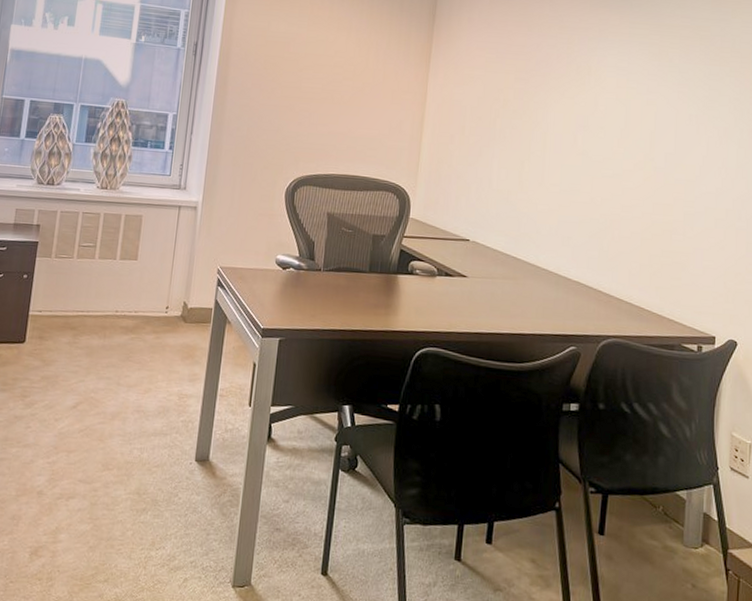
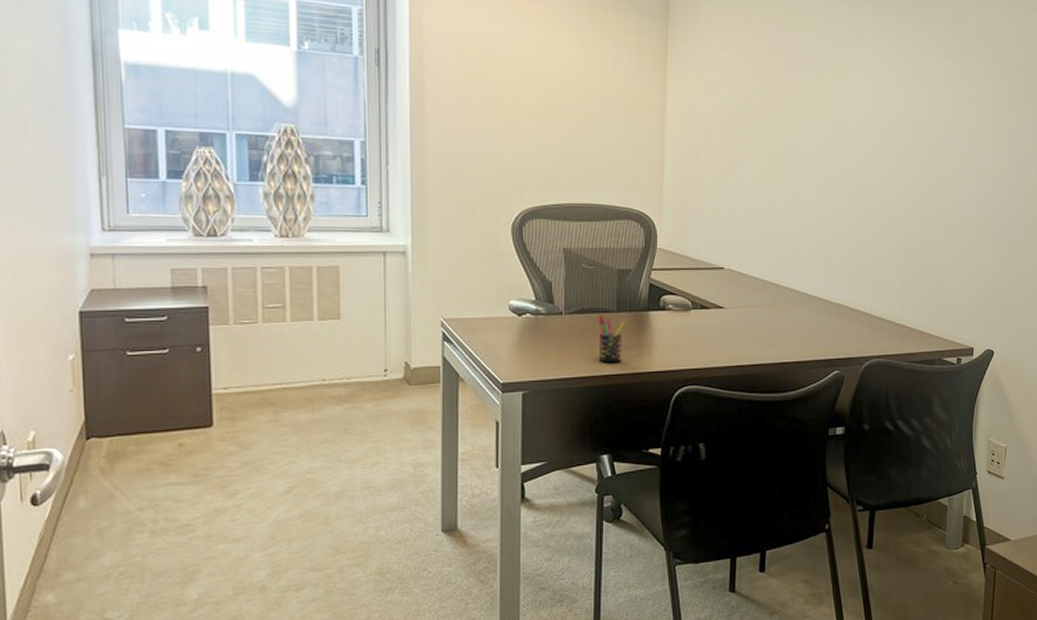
pen holder: none [349,274,376,320] -> present [598,314,626,363]

